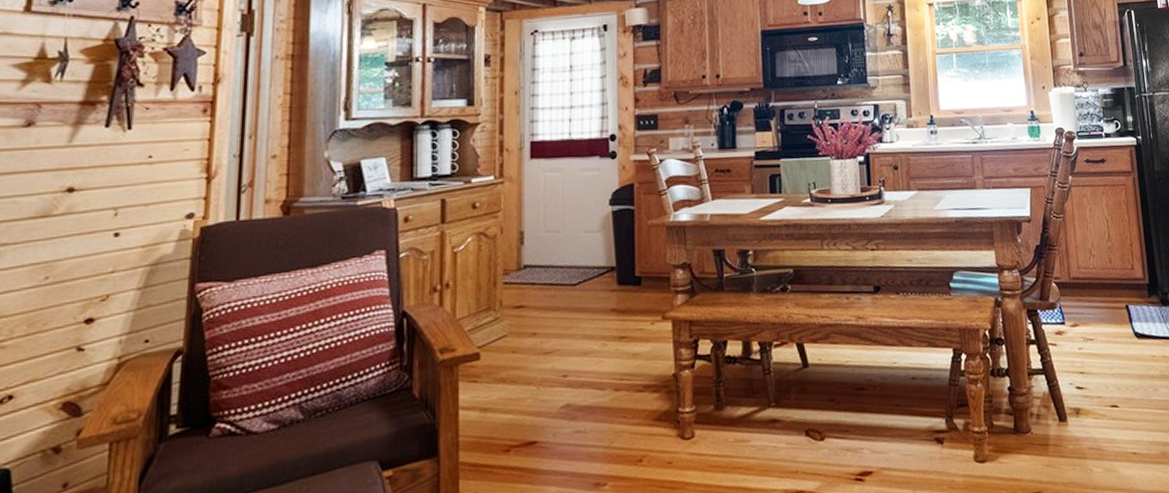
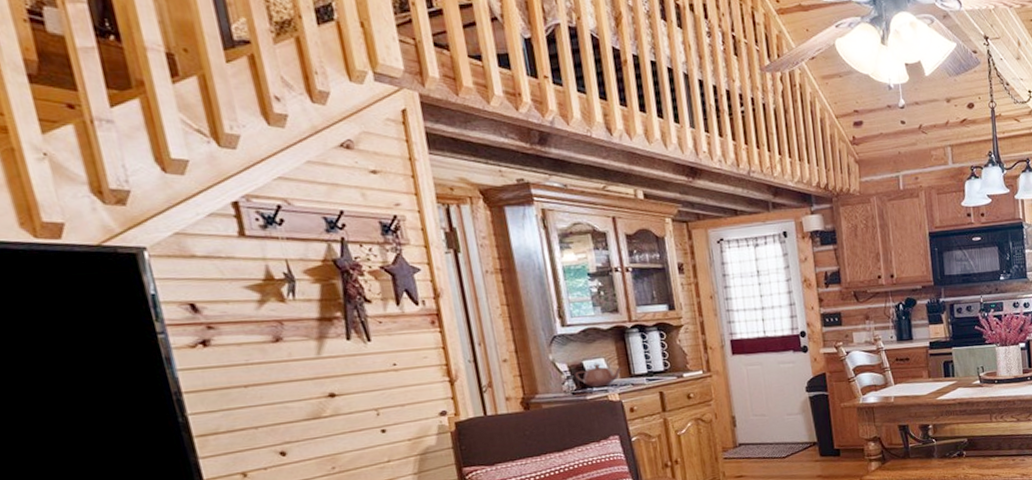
teapot: none [349,164,405,192] -> present [575,364,623,388]

